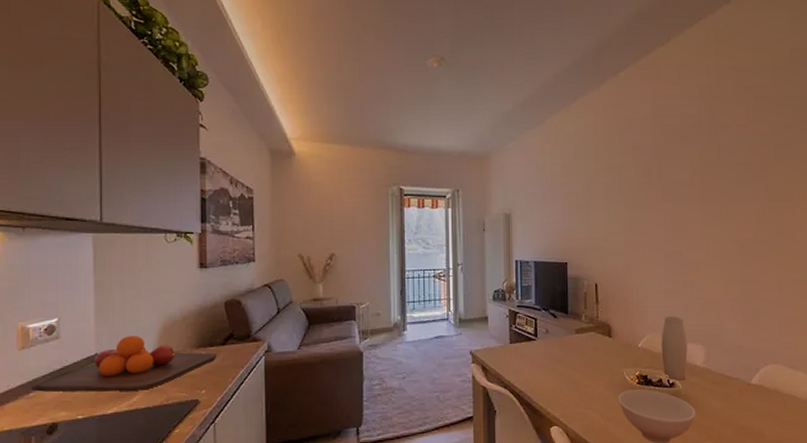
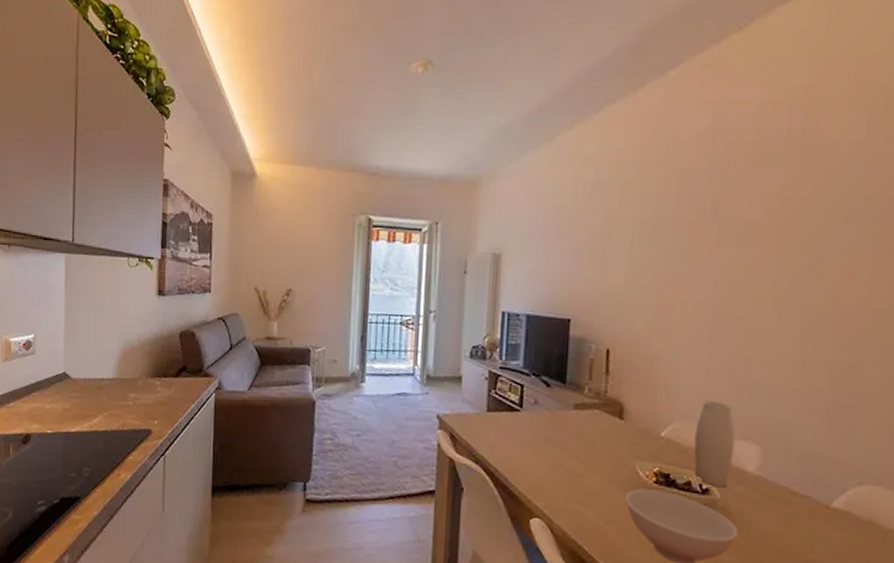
chopping board: present [31,336,216,392] -> none [11,358,169,414]

